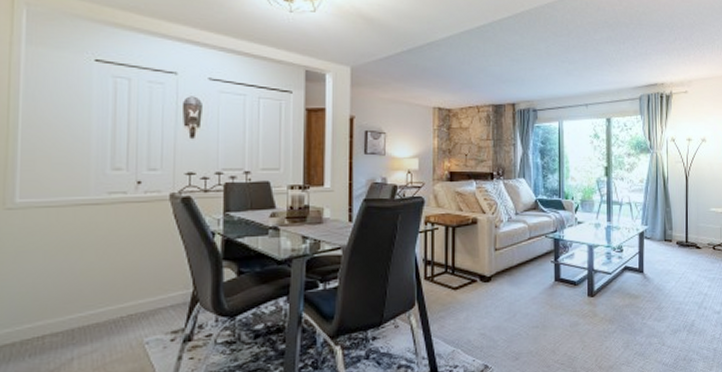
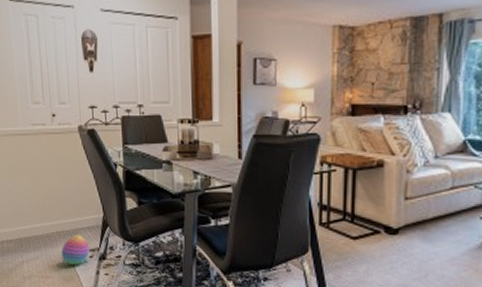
stacking toy: none [130,316,171,353] -> present [61,235,89,265]

